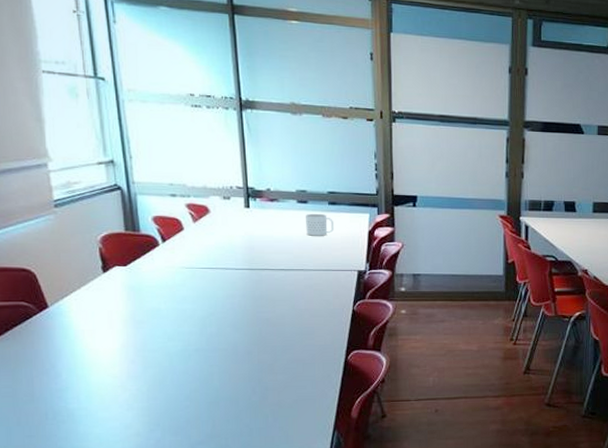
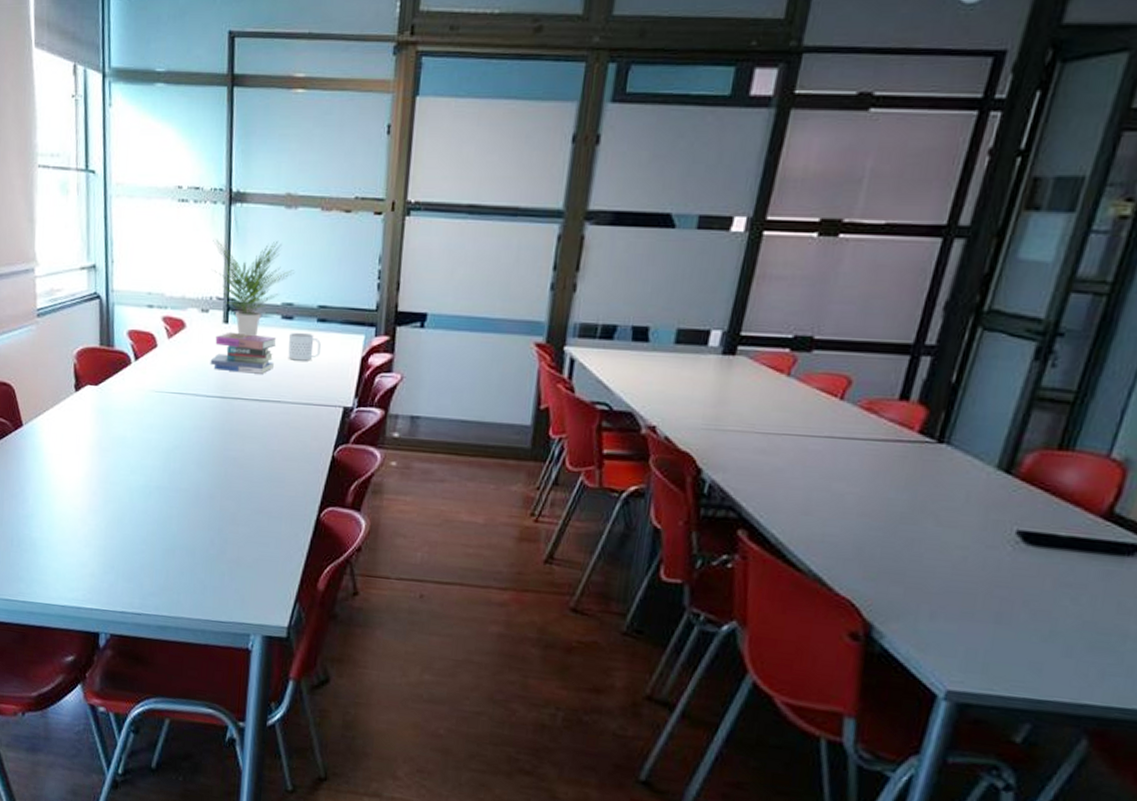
potted plant: none [228,138,305,217] -> present [213,239,295,336]
books: none [236,215,294,248] -> present [210,331,276,374]

